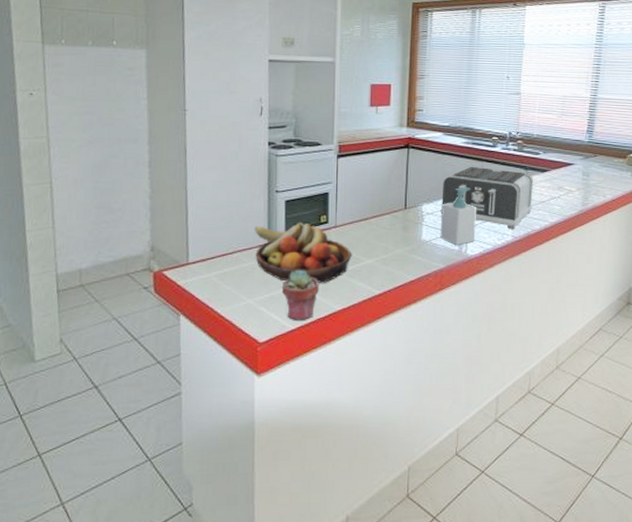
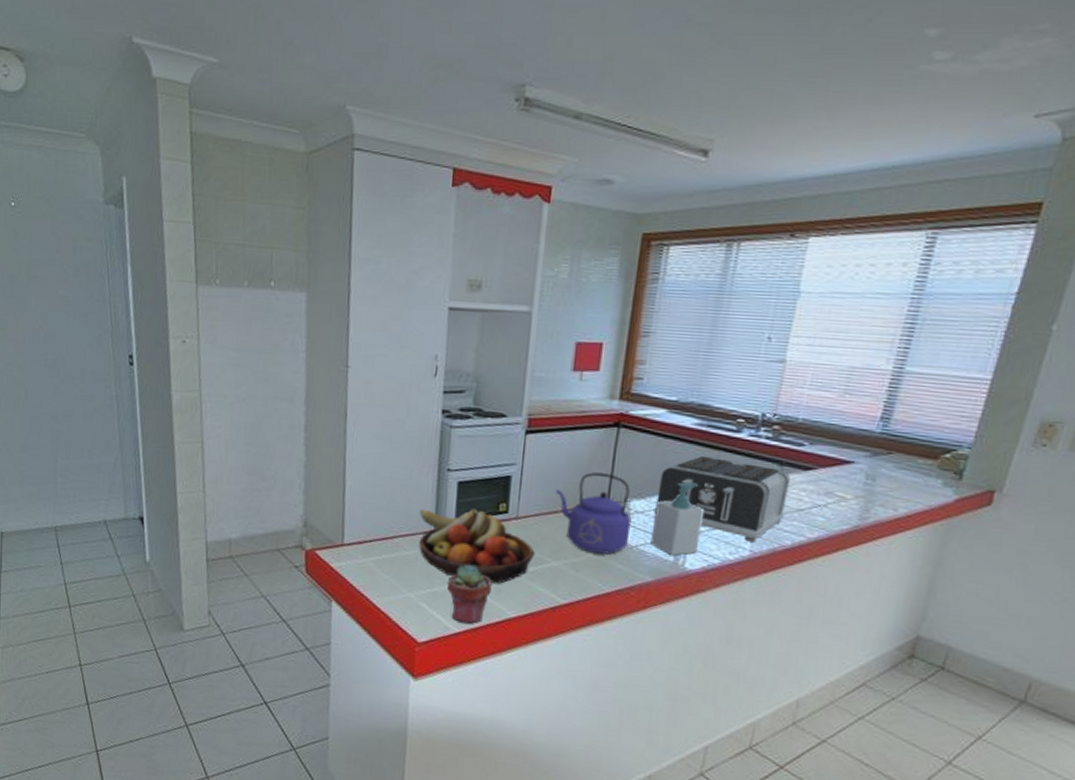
kettle: none [364,185,425,249] -> present [555,472,632,555]

